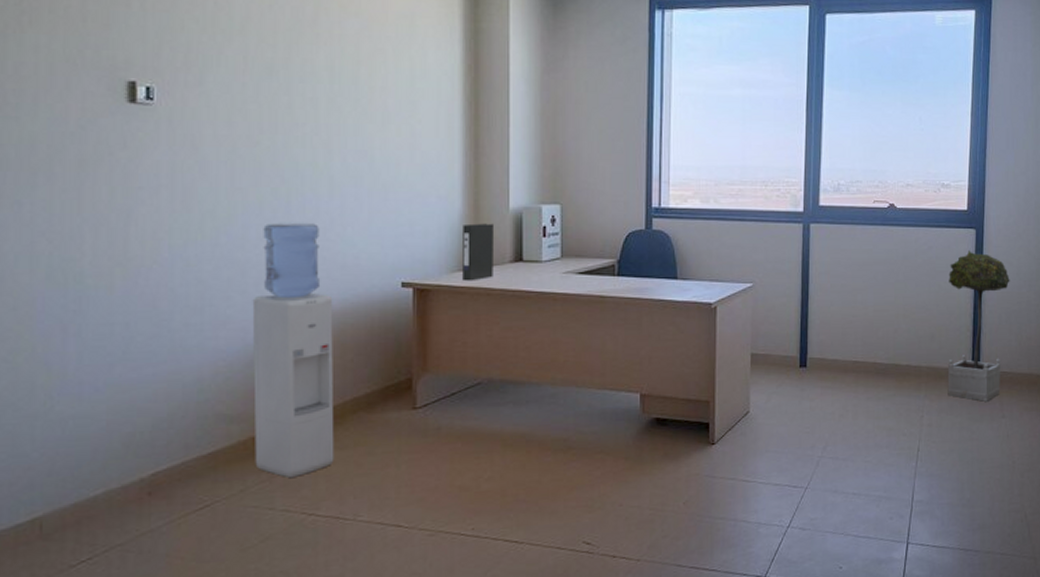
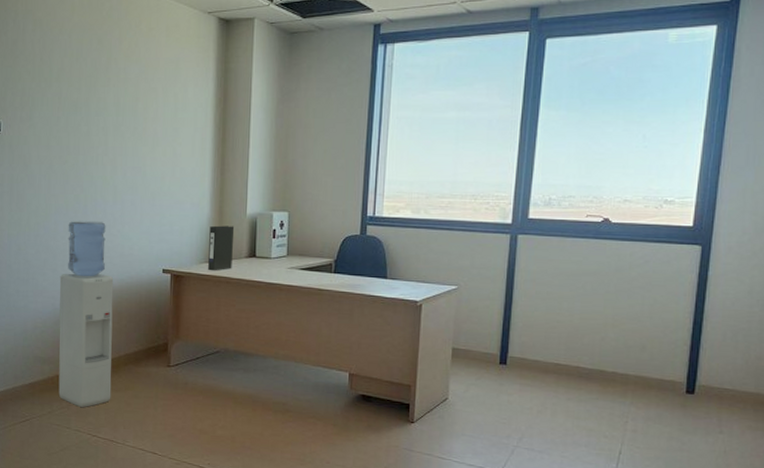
potted tree: present [947,249,1010,402] -> none [657,265,740,416]

